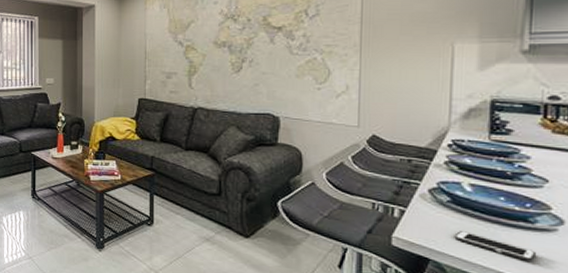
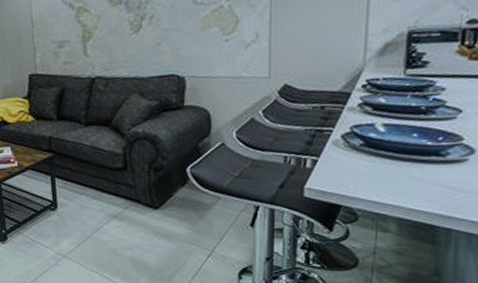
cell phone: present [454,231,536,261] -> none [366,173,445,194]

